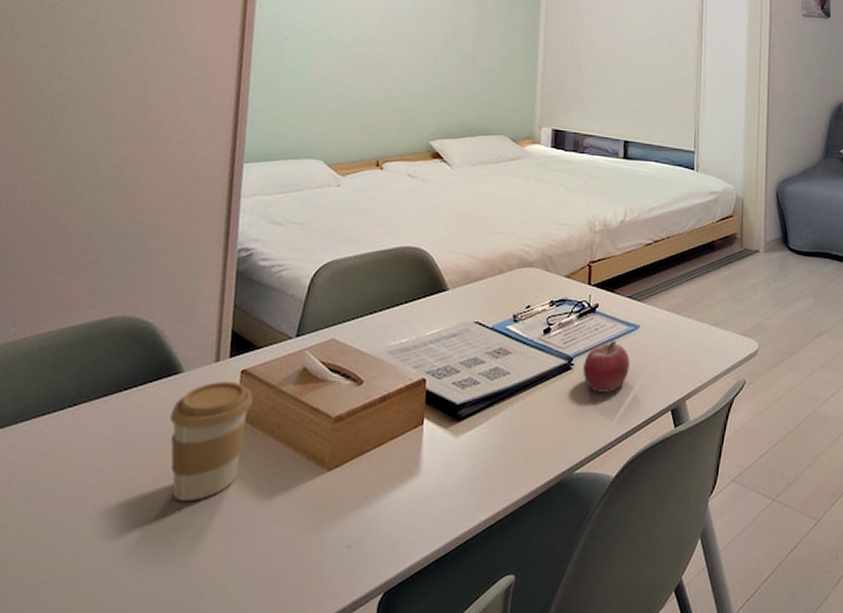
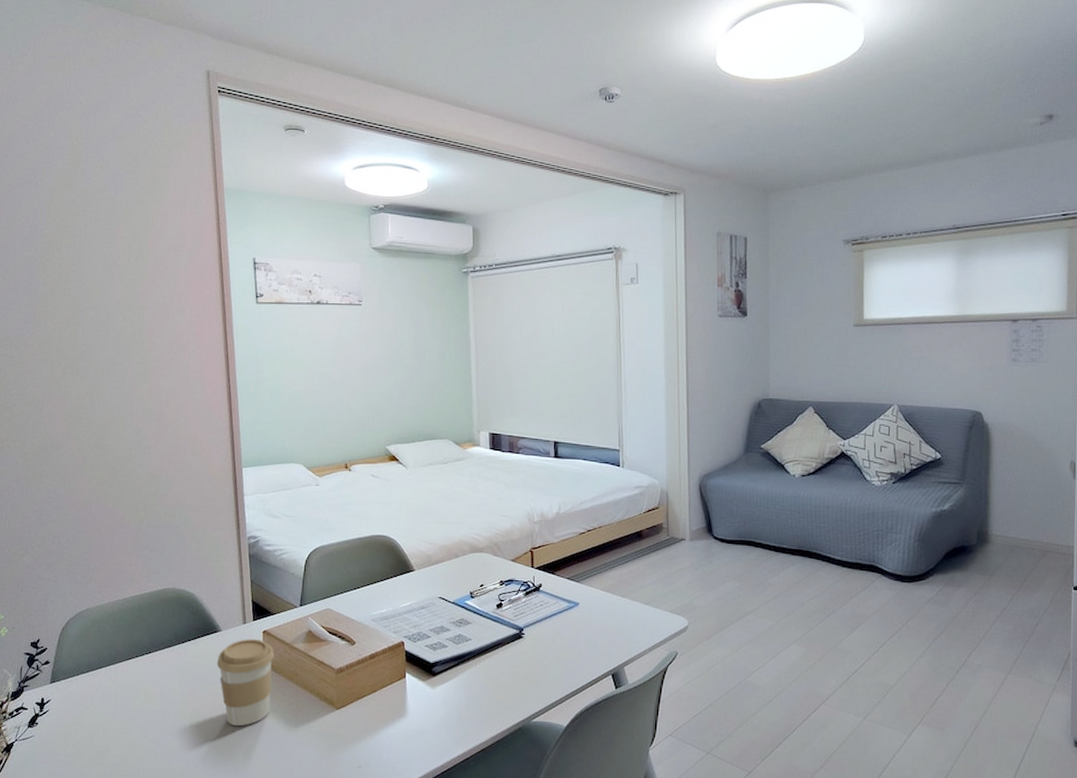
fruit: present [582,340,630,393] -> none [532,615,573,658]

